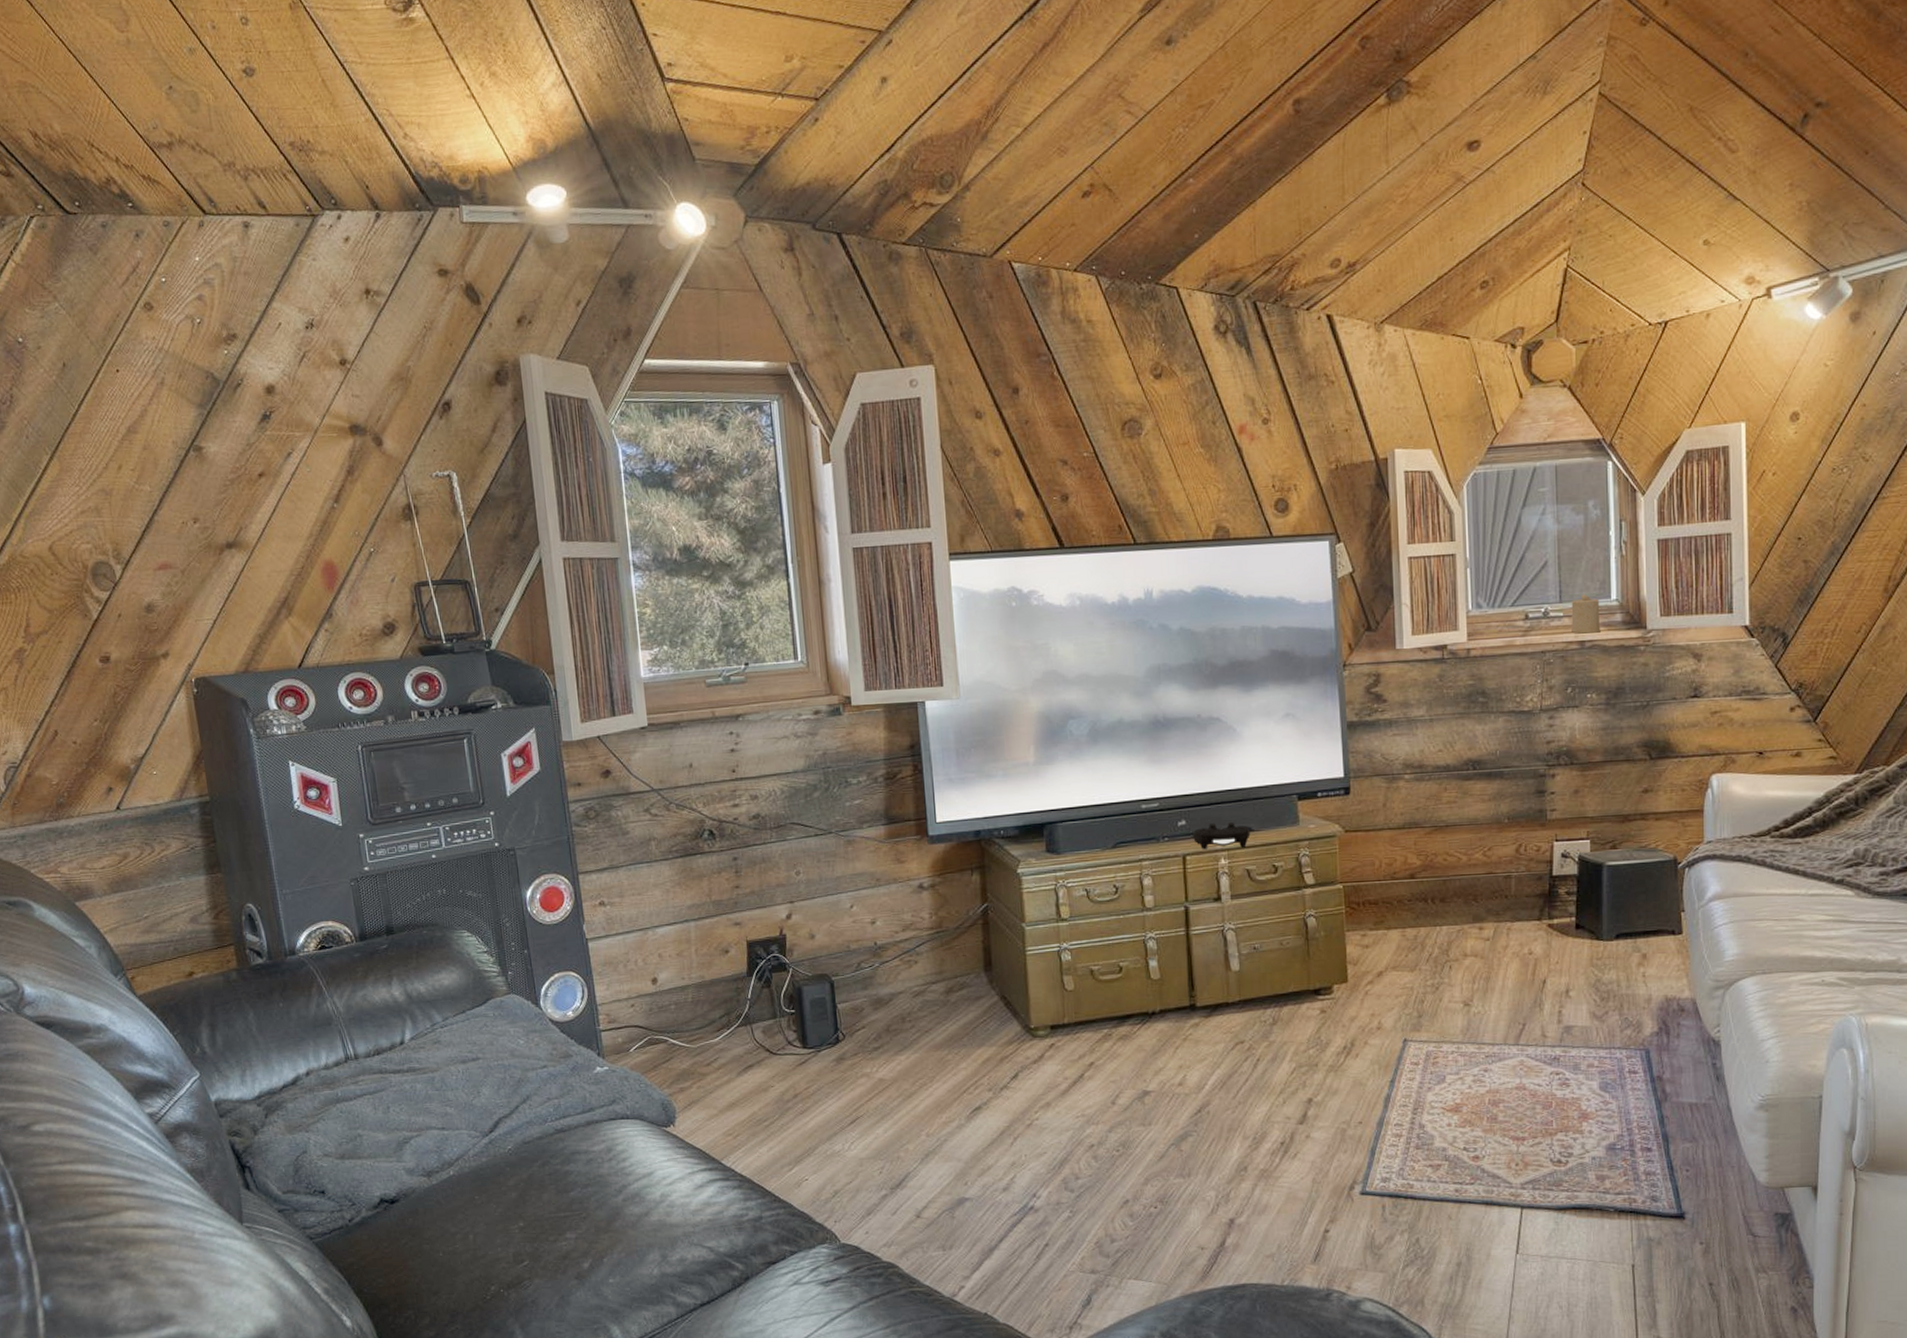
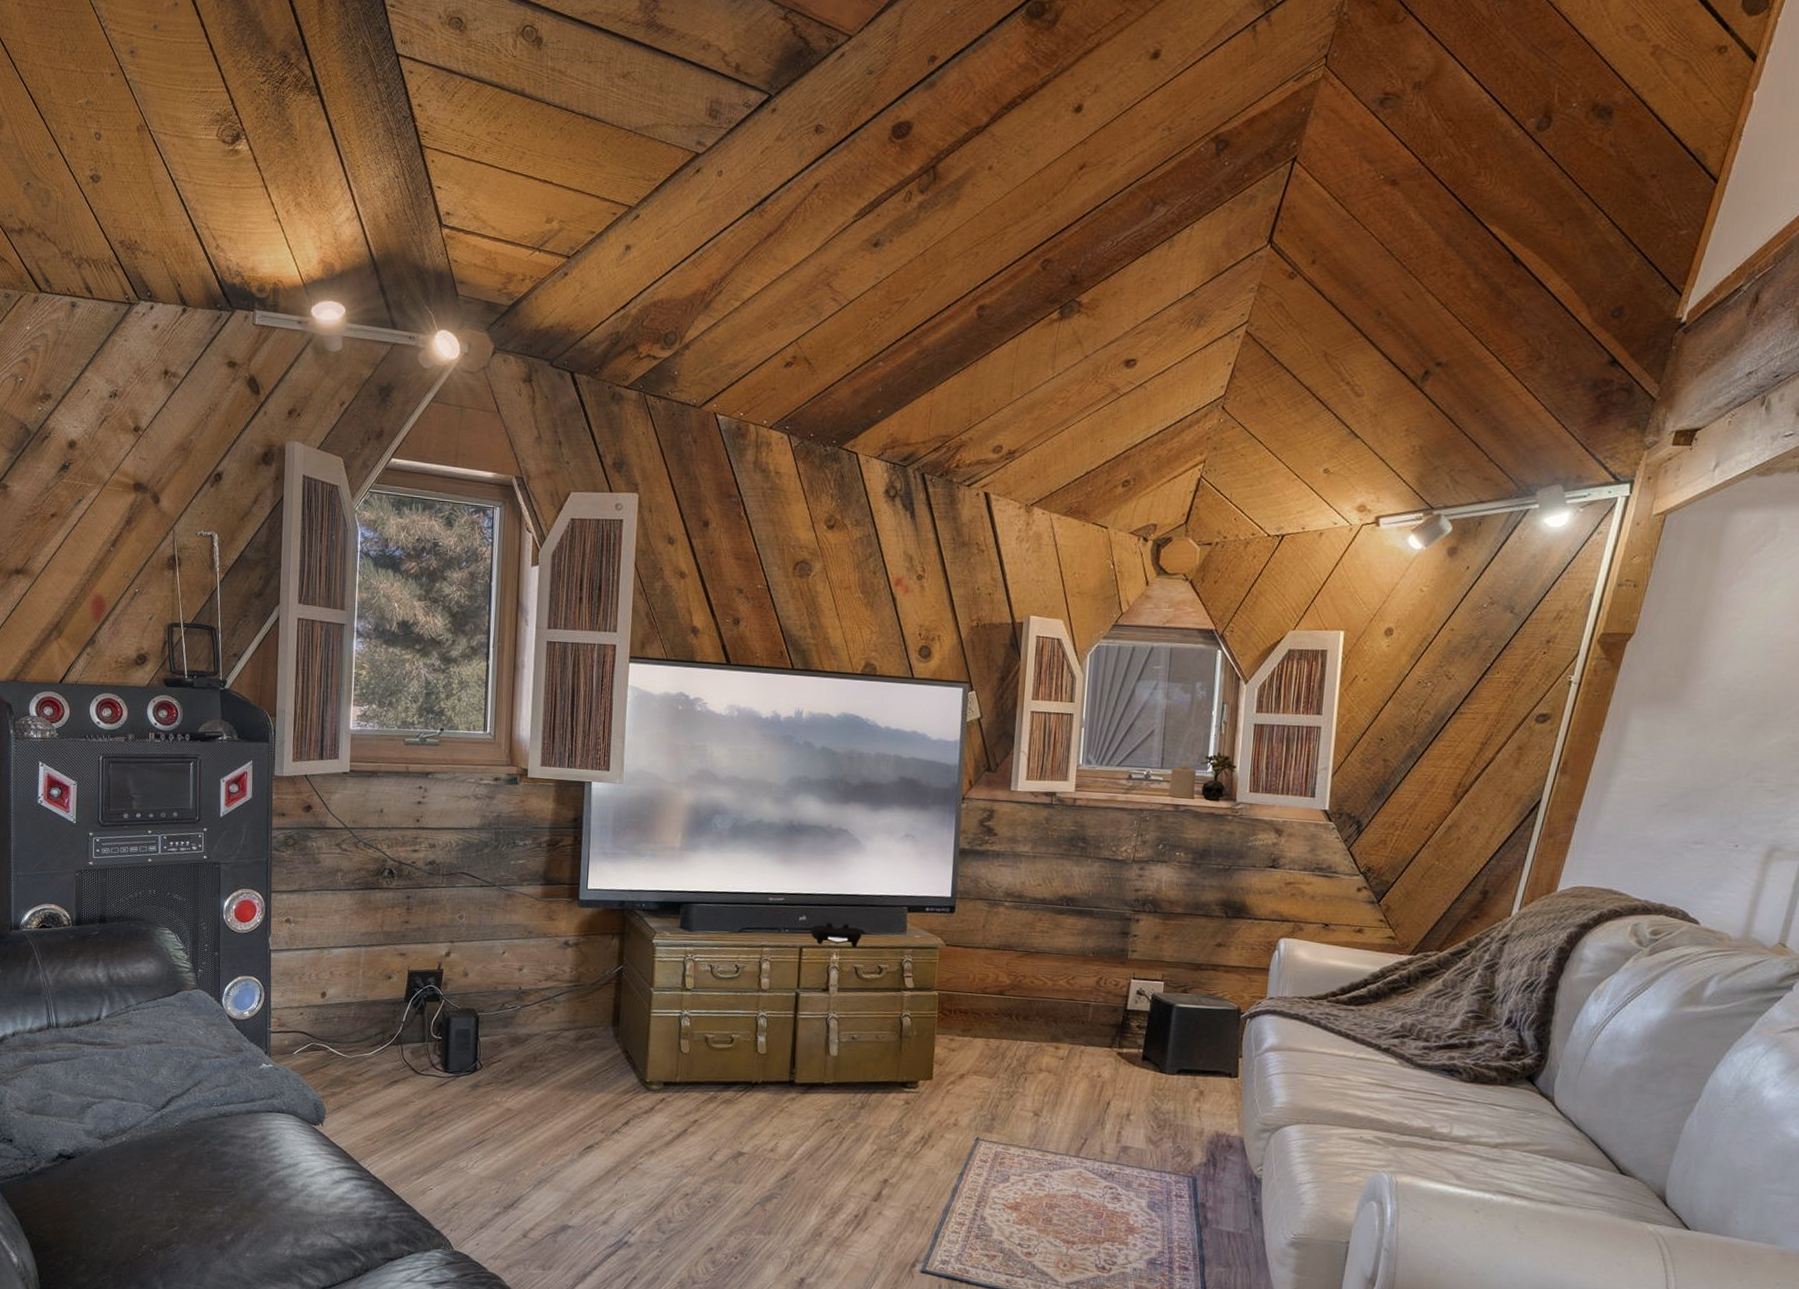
succulent plant: none [1603,576,1643,632] -> present [1200,752,1237,801]

